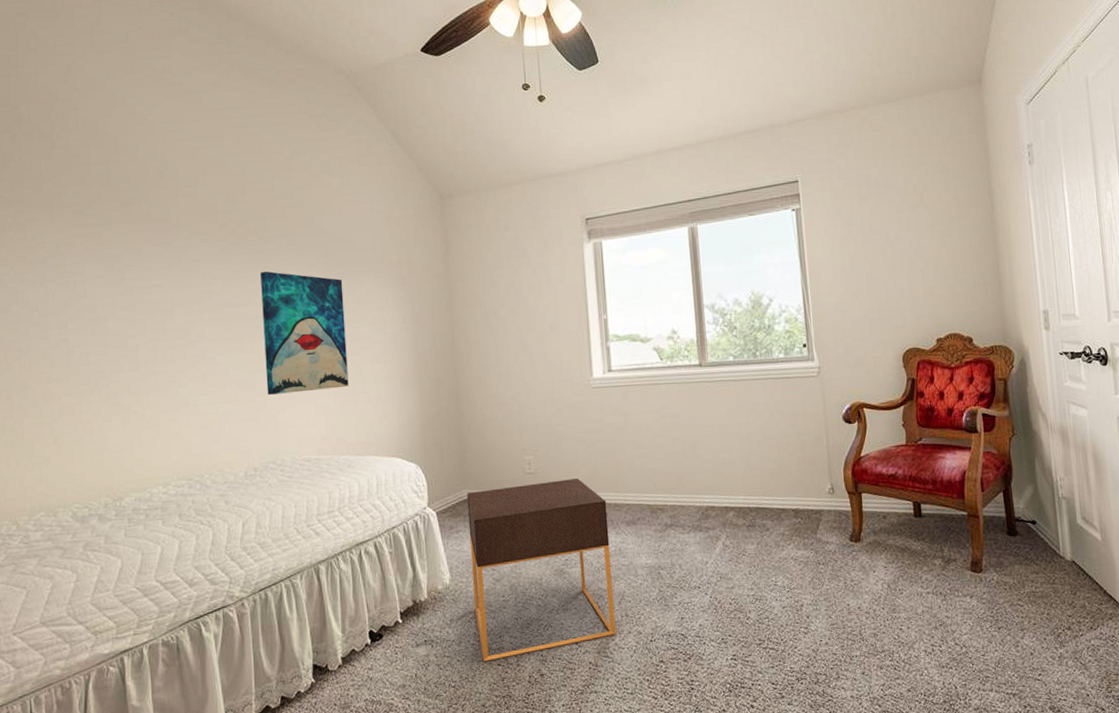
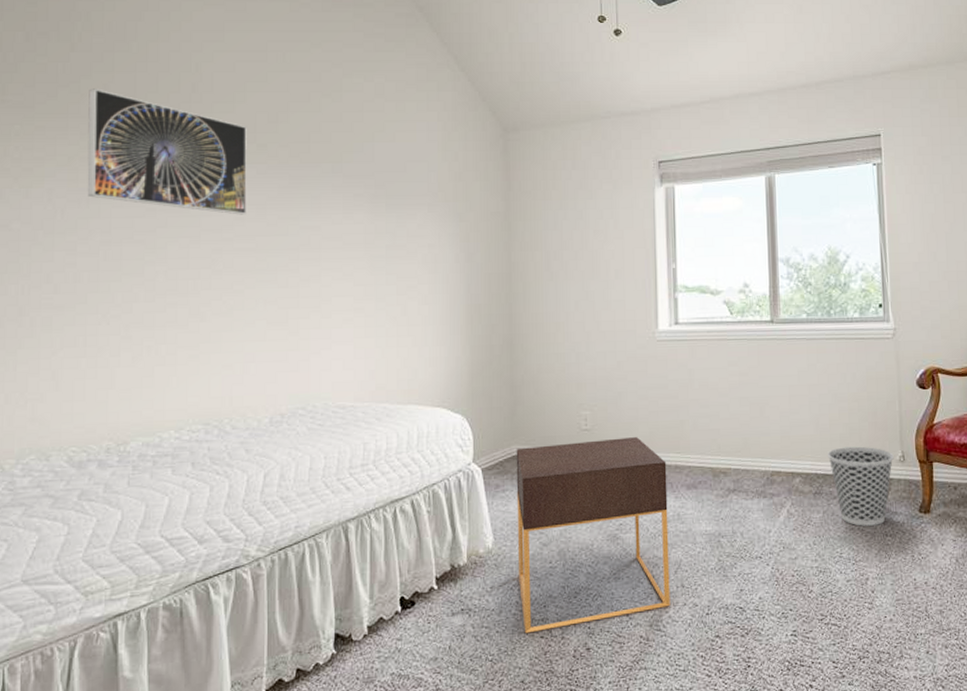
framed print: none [69,181,213,289] -> present [87,88,247,215]
wall art: present [260,271,349,395] -> none [300,198,392,334]
wastebasket: none [759,480,824,556] -> present [828,446,894,526]

